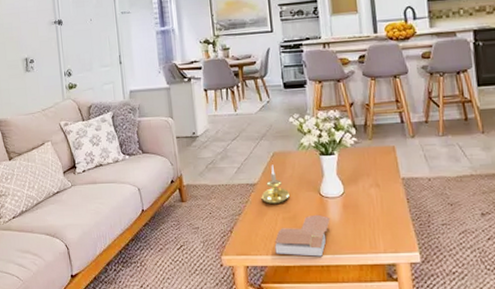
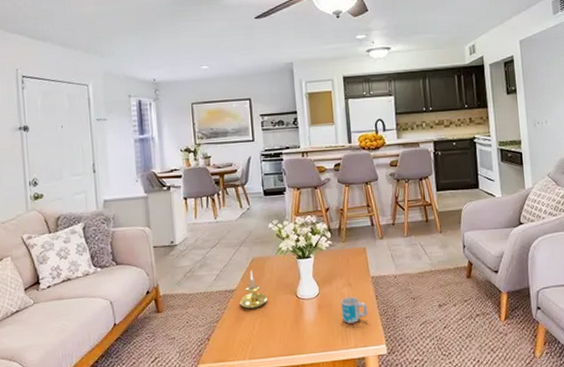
book: present [274,214,330,257] -> none [252,316,306,358]
mug: none [368,198,399,226] -> present [341,296,368,324]

